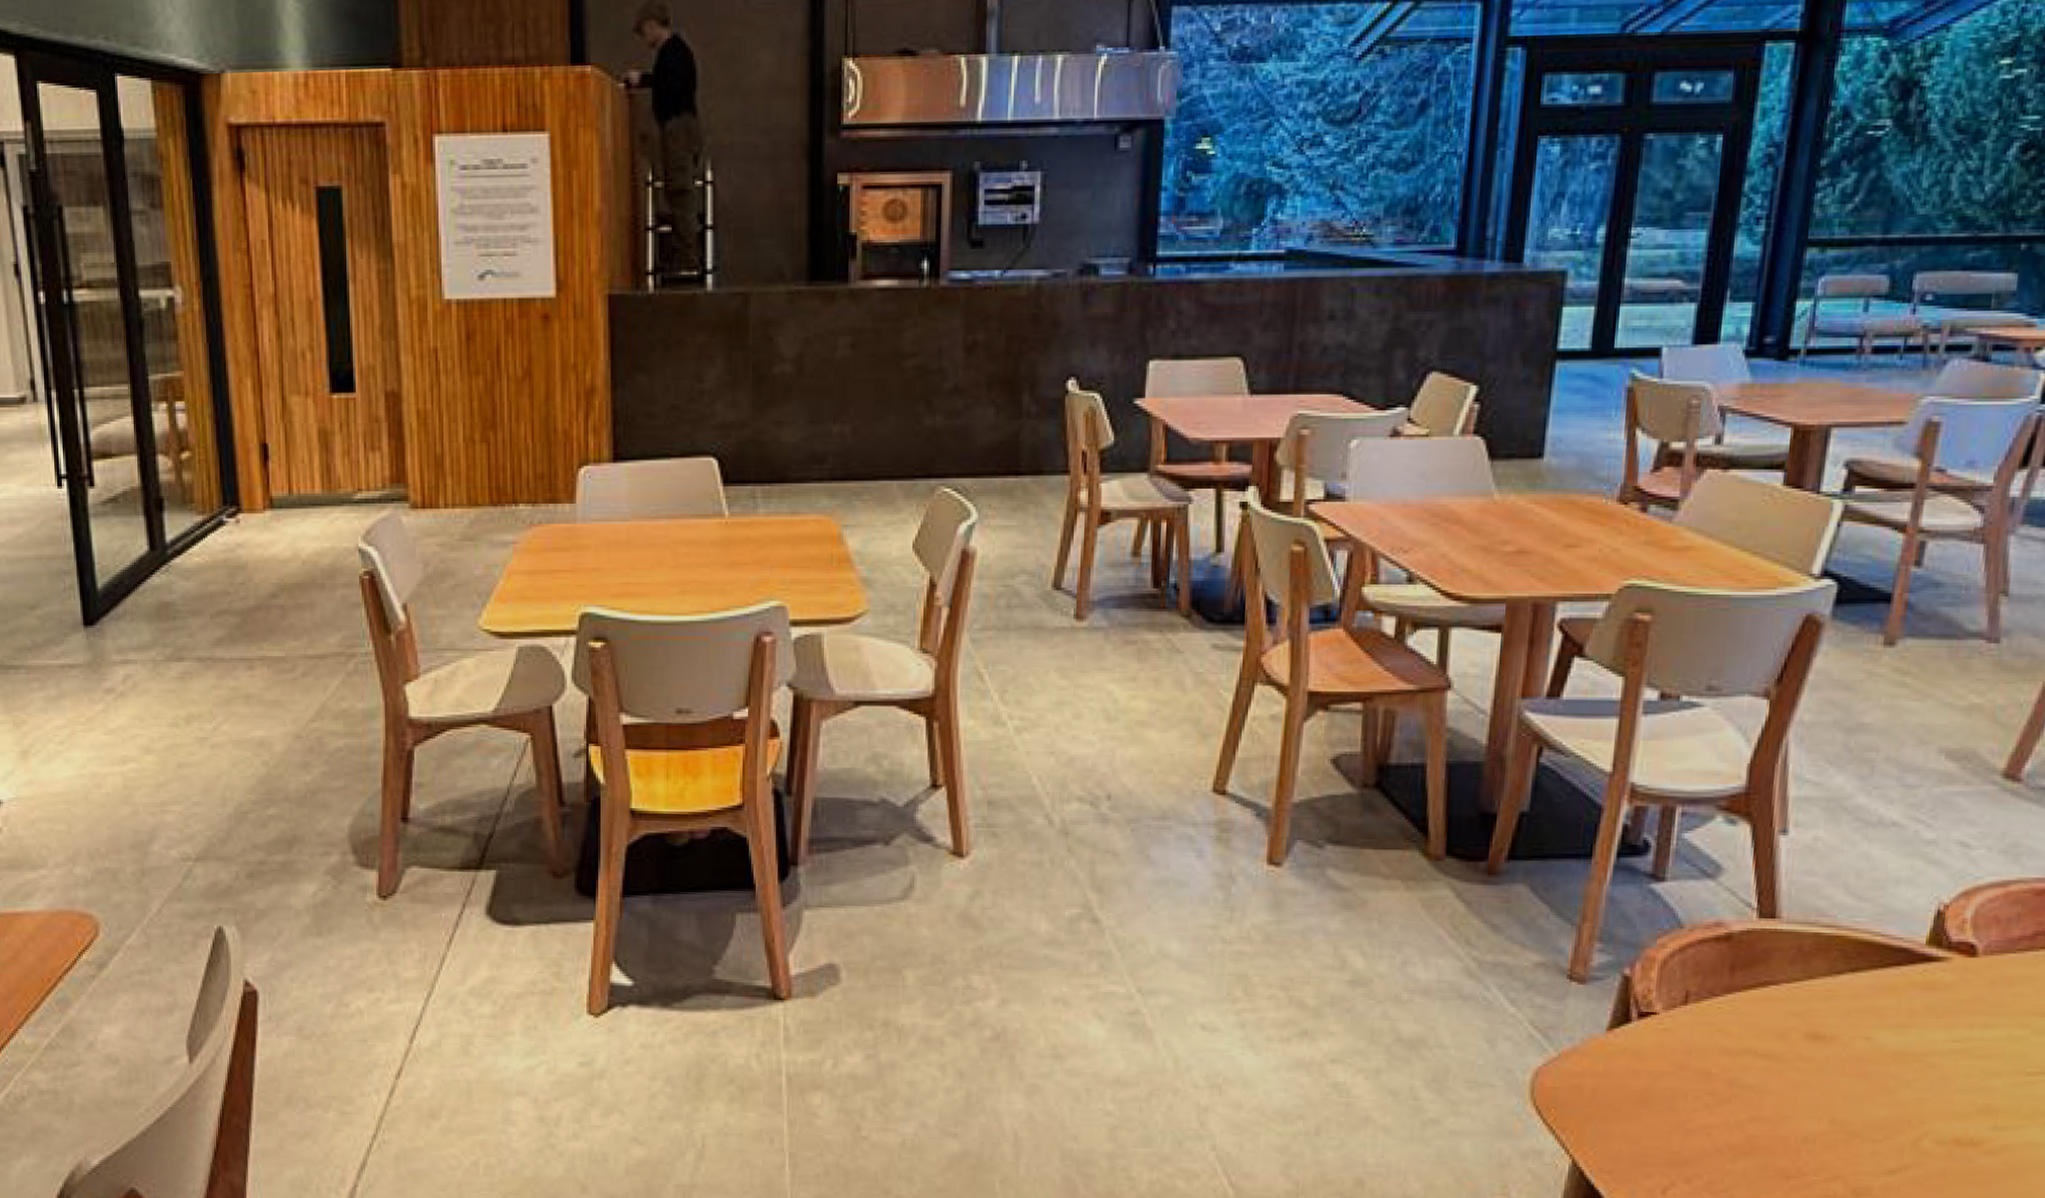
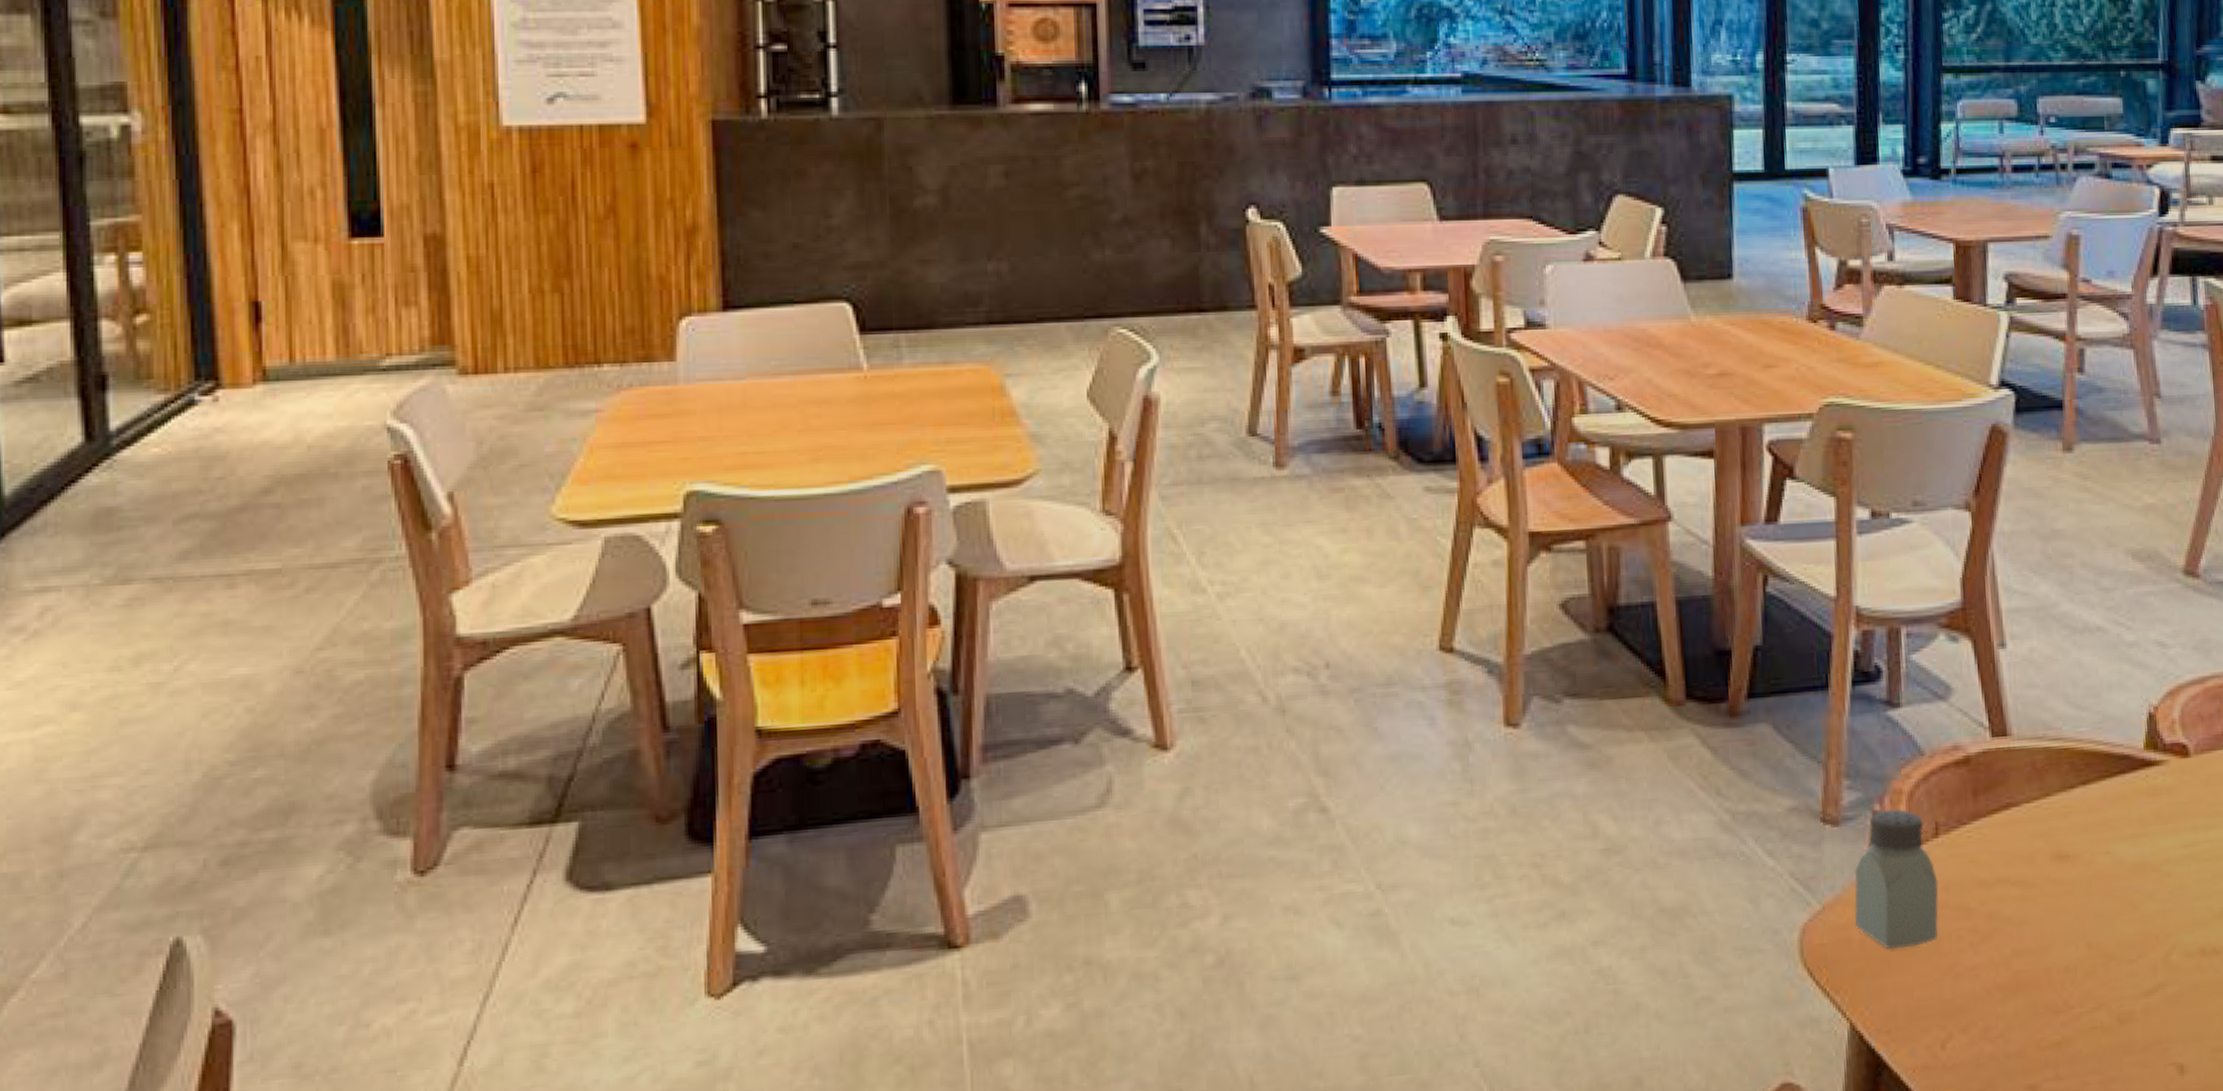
saltshaker: none [1589,974,1681,1101] -> present [1854,809,1939,949]

